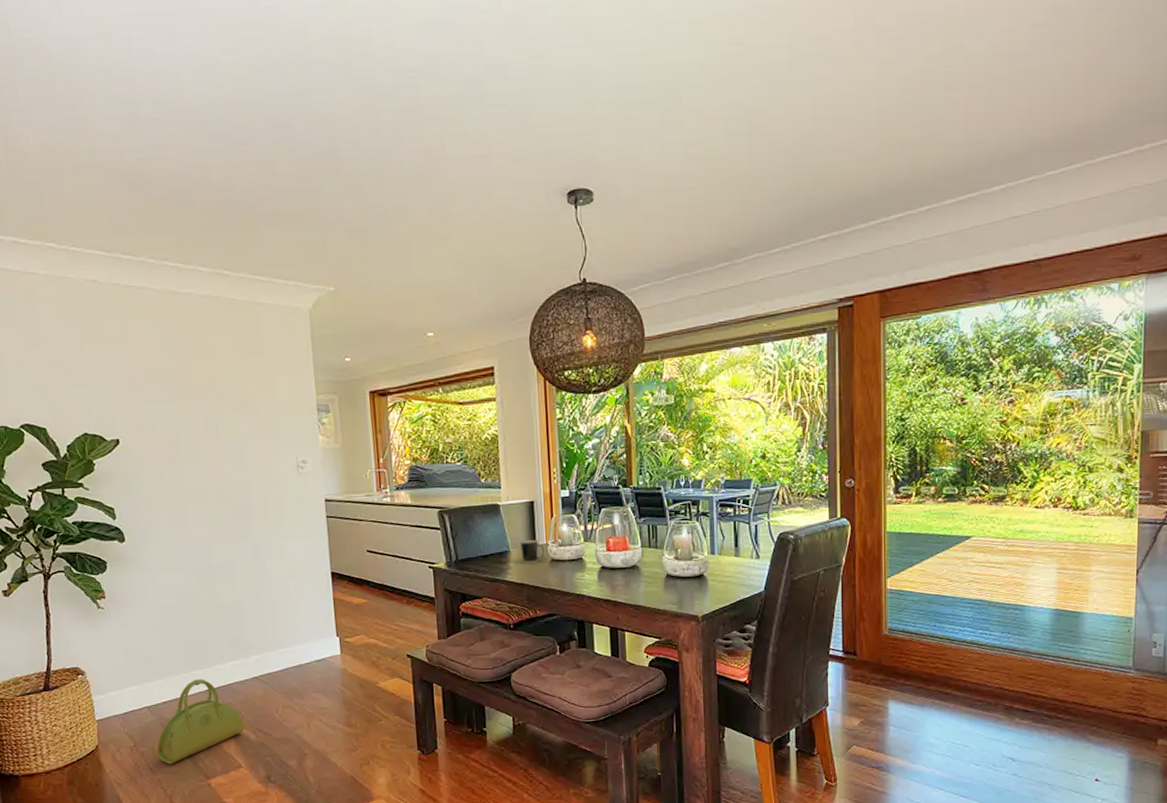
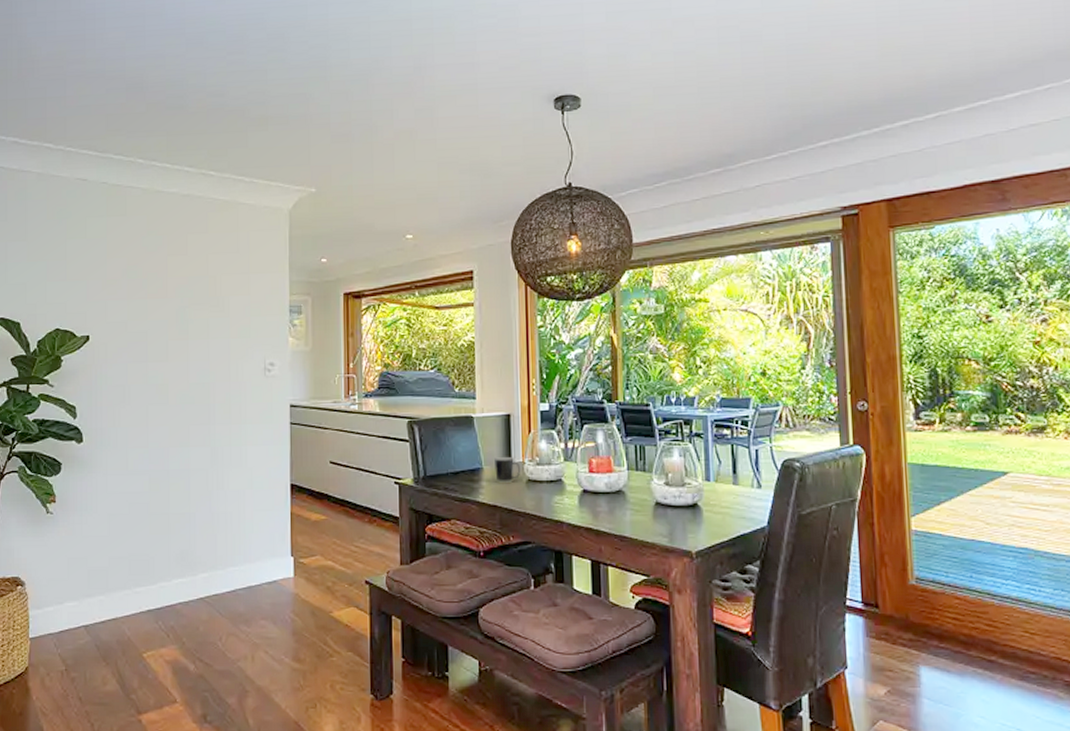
handbag: present [156,678,245,764] -> none [88,596,184,694]

